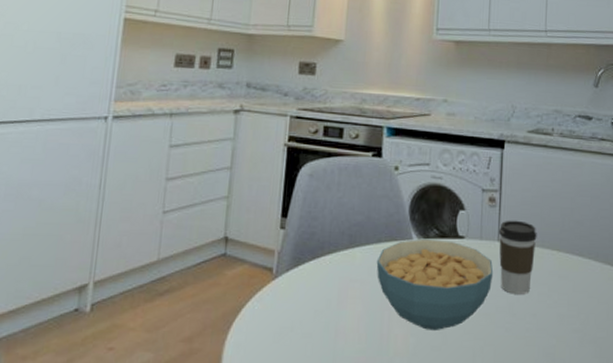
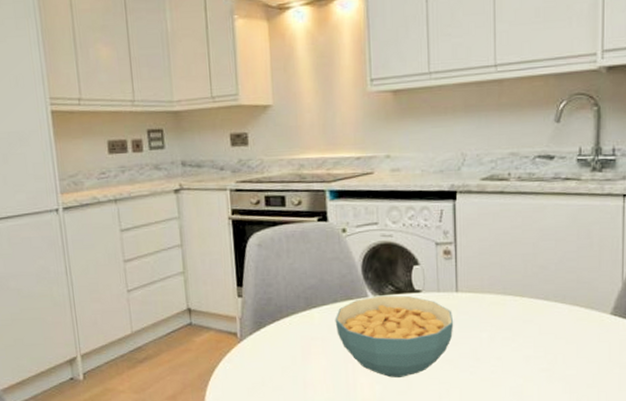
coffee cup: present [498,220,537,294] -> none [456,270,498,341]

